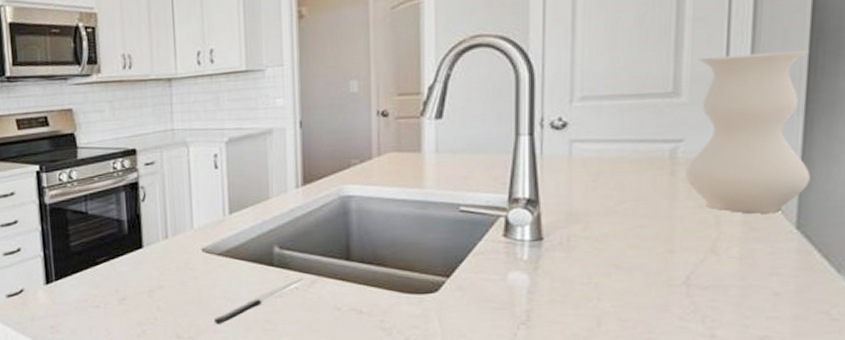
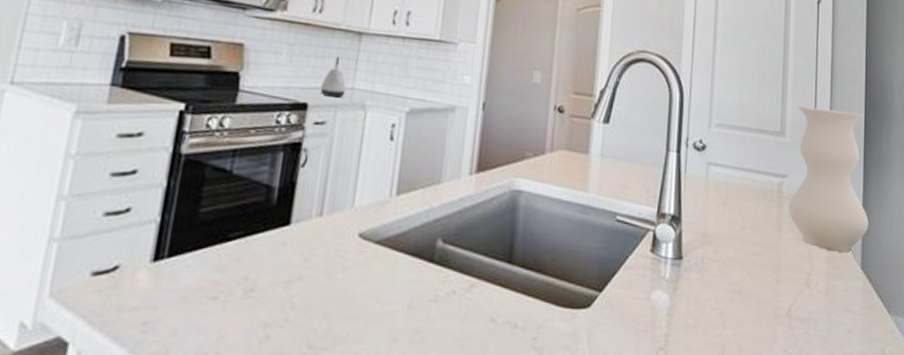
kettle: none [144,104,167,141] -> present [320,56,346,98]
kitchen knife: present [213,278,303,324] -> none [355,280,462,332]

